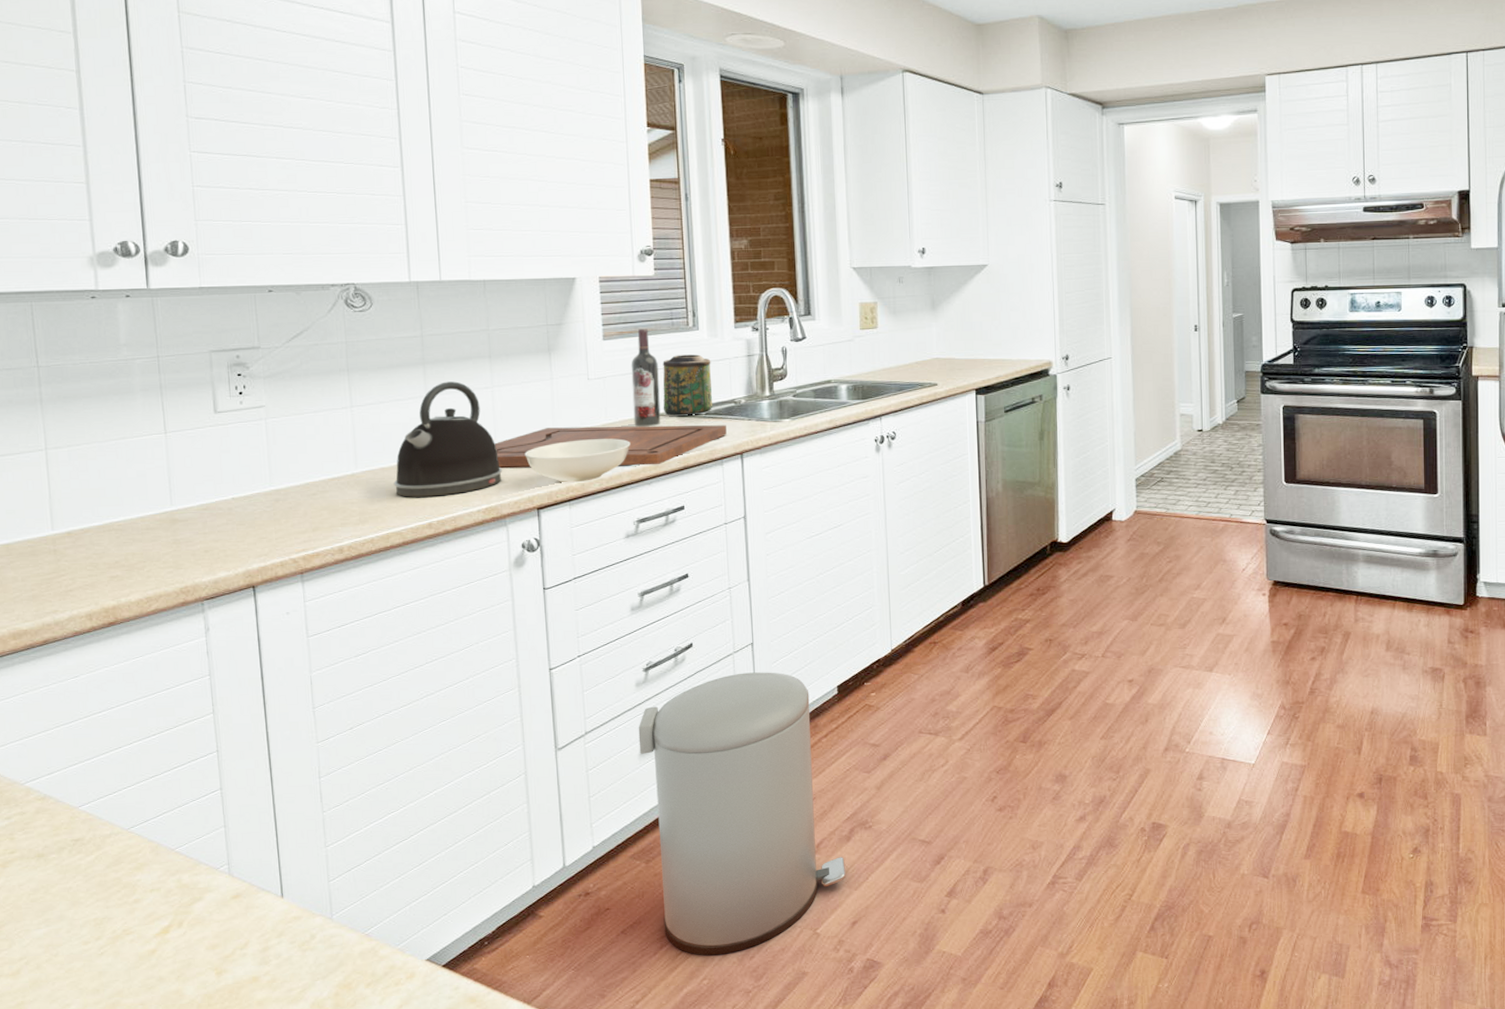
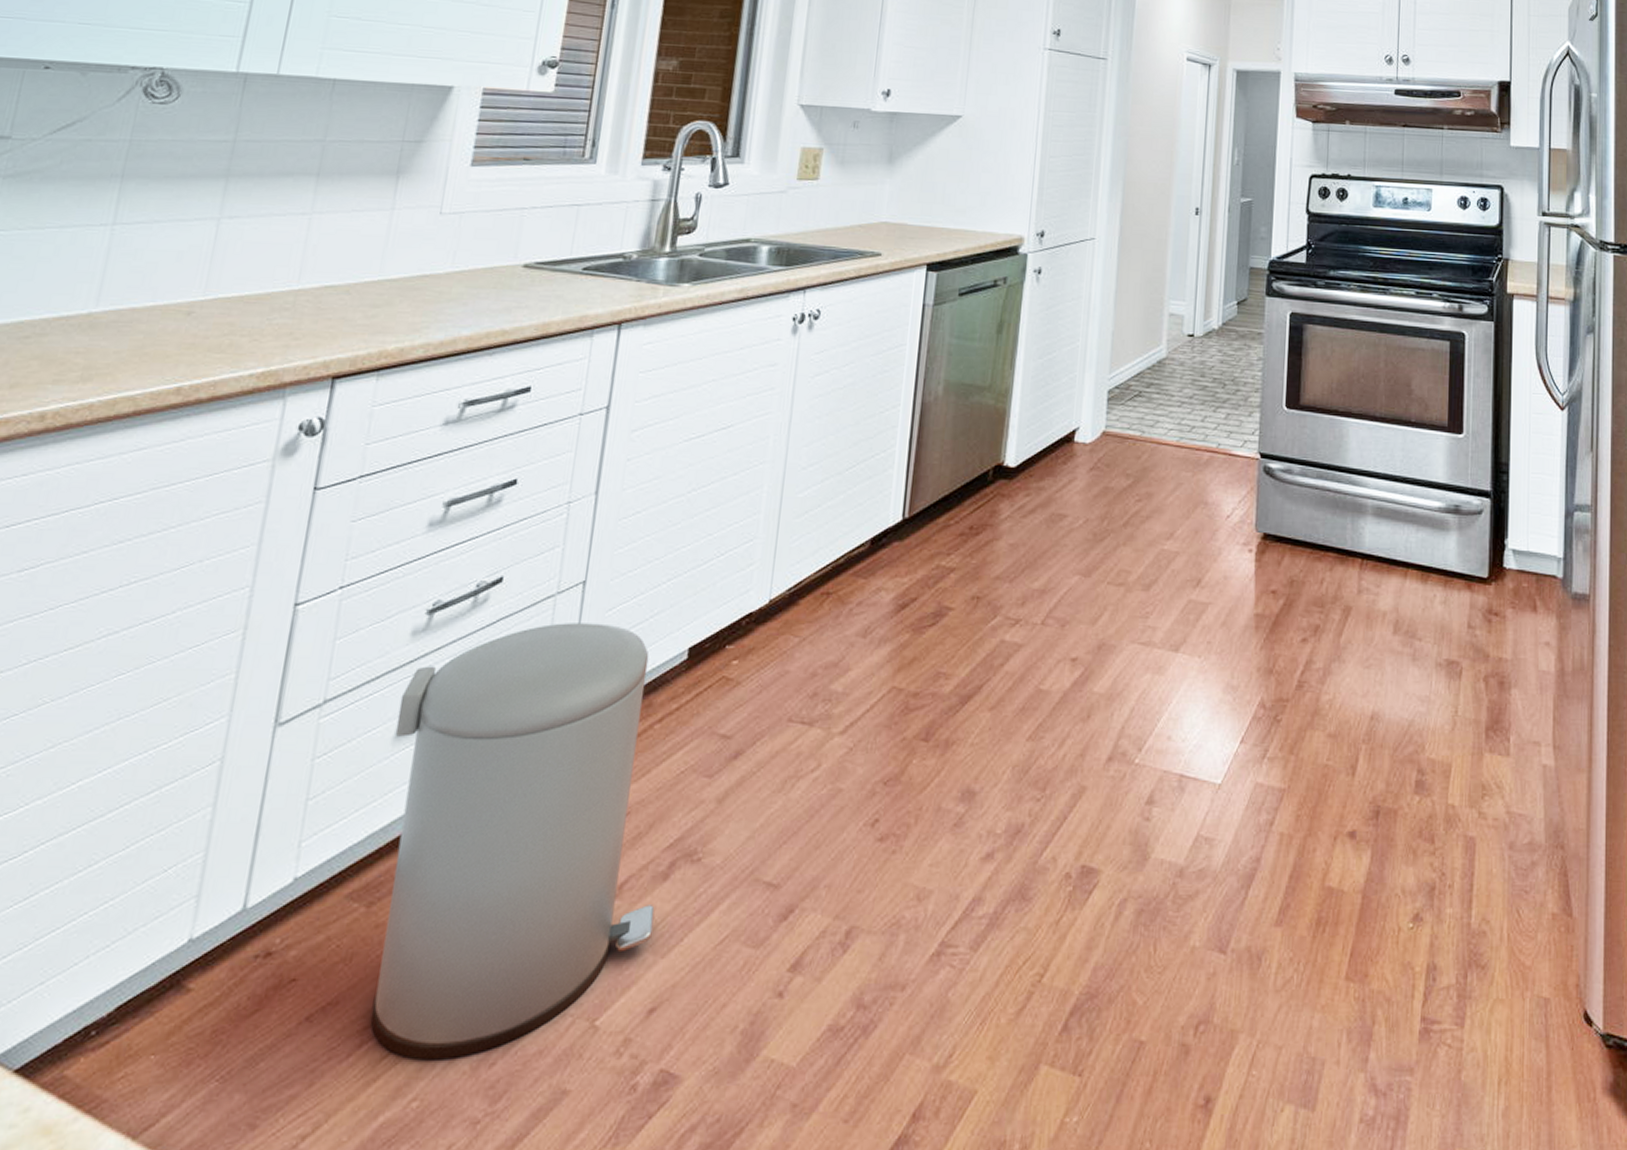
kettle: present [393,381,503,497] -> none [142,201,299,352]
cutting board: present [494,425,727,468] -> none [293,271,607,331]
bowl: present [524,438,630,483] -> none [332,290,478,347]
wine bottle: present [631,327,661,427] -> none [487,154,536,280]
canister: present [663,354,713,416] -> none [529,192,604,270]

